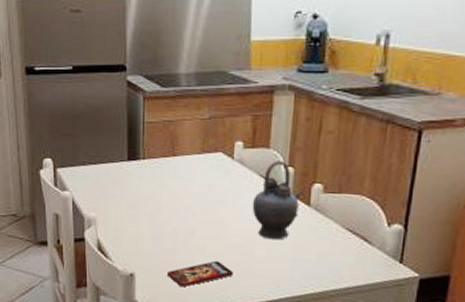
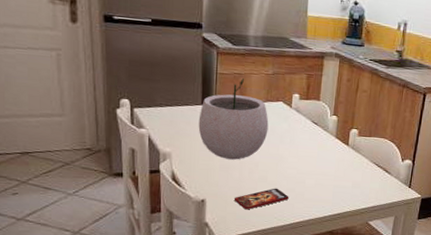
plant pot: none [124,127,206,226] -> present [198,79,269,160]
teapot: present [252,160,304,240] -> none [305,110,345,172]

